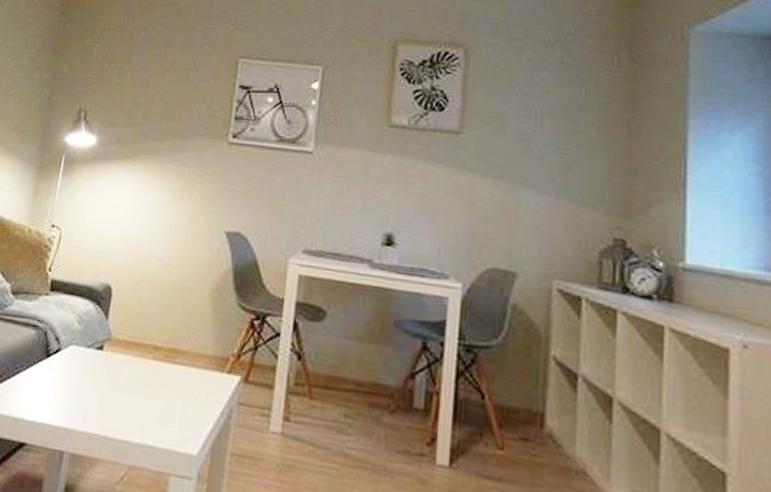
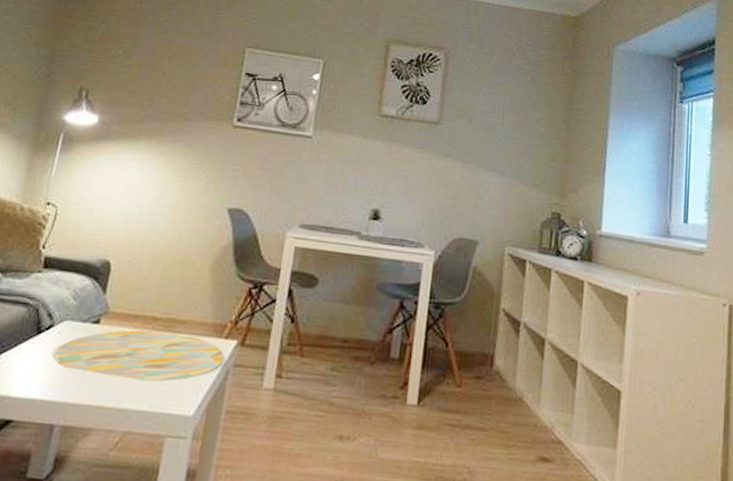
decorative tray: none [62,358,228,415] -> present [54,330,224,382]

